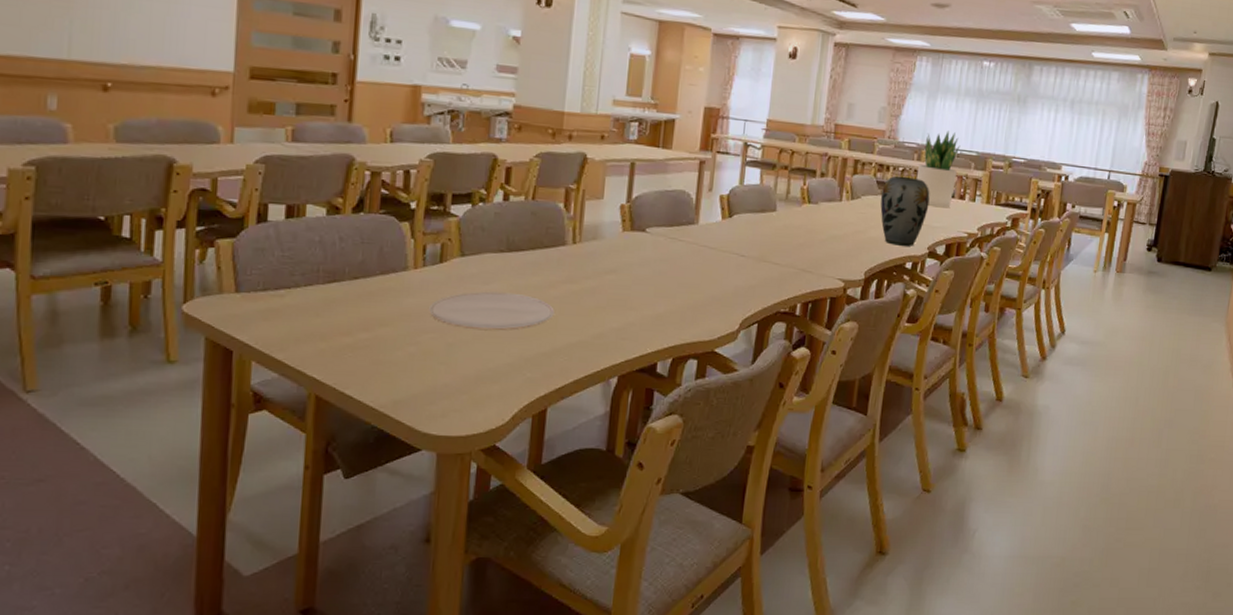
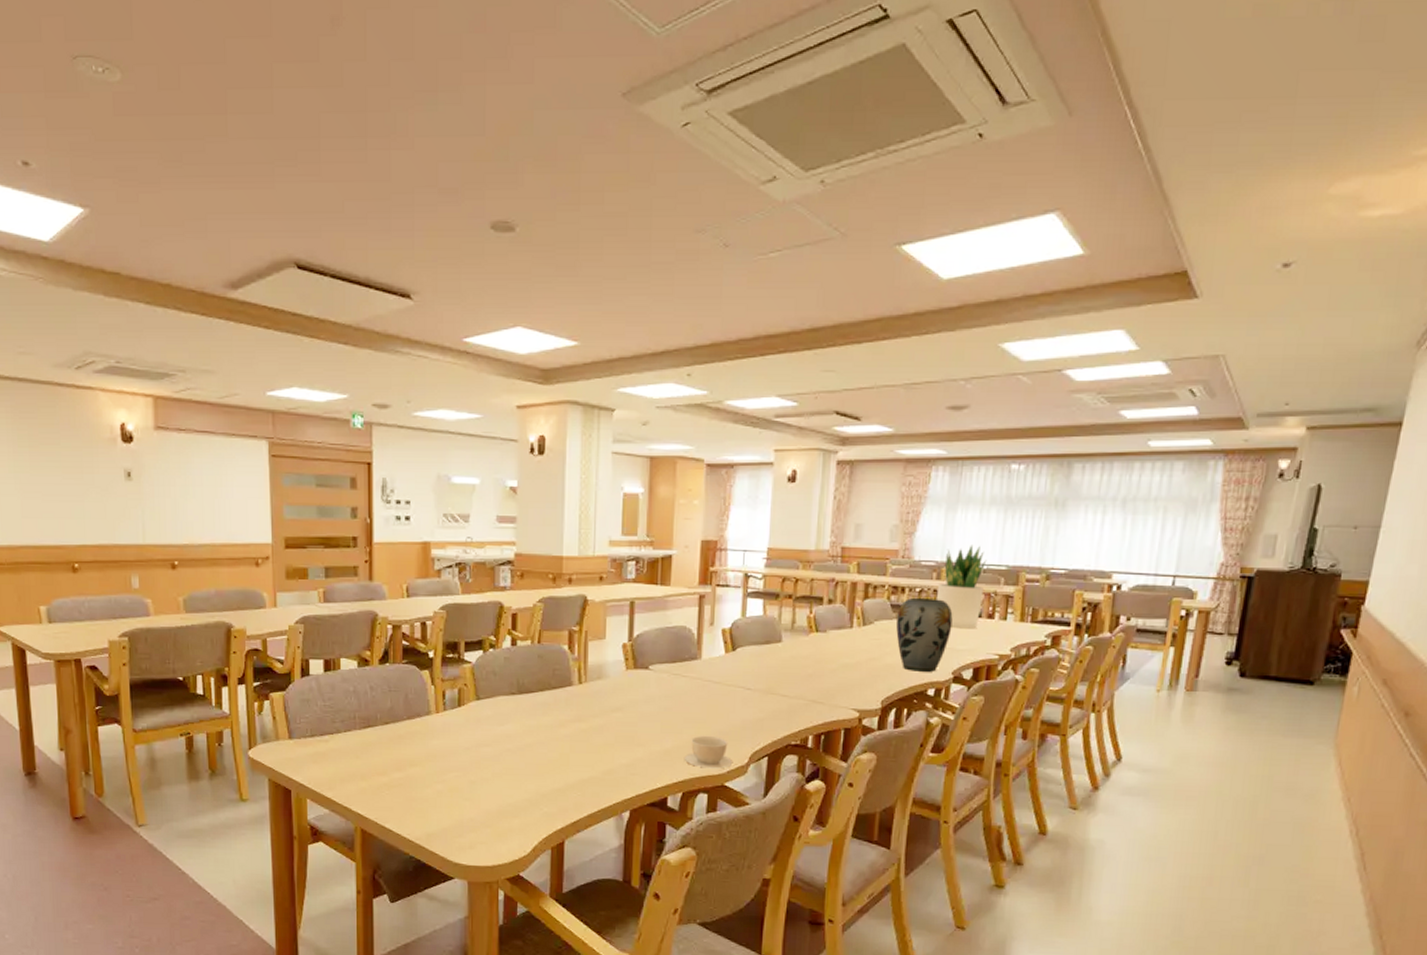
plate: present [429,291,555,331] -> none [452,732,565,769]
teacup: none [675,300,724,335] -> present [683,735,733,769]

